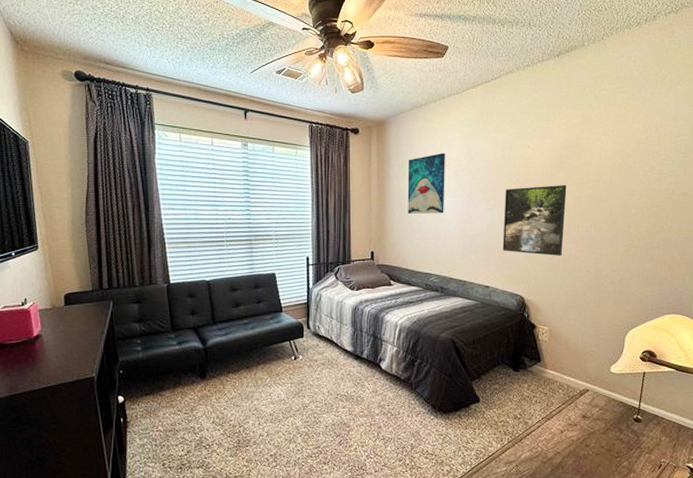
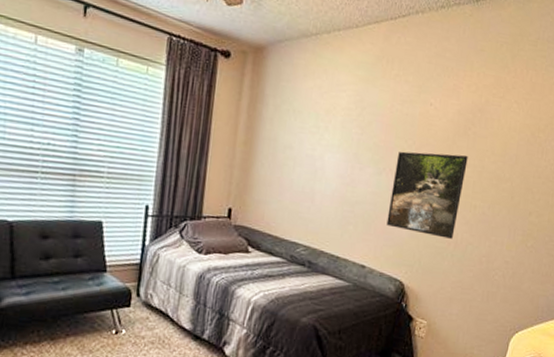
wall art: present [407,152,445,214] -> none [279,96,333,172]

